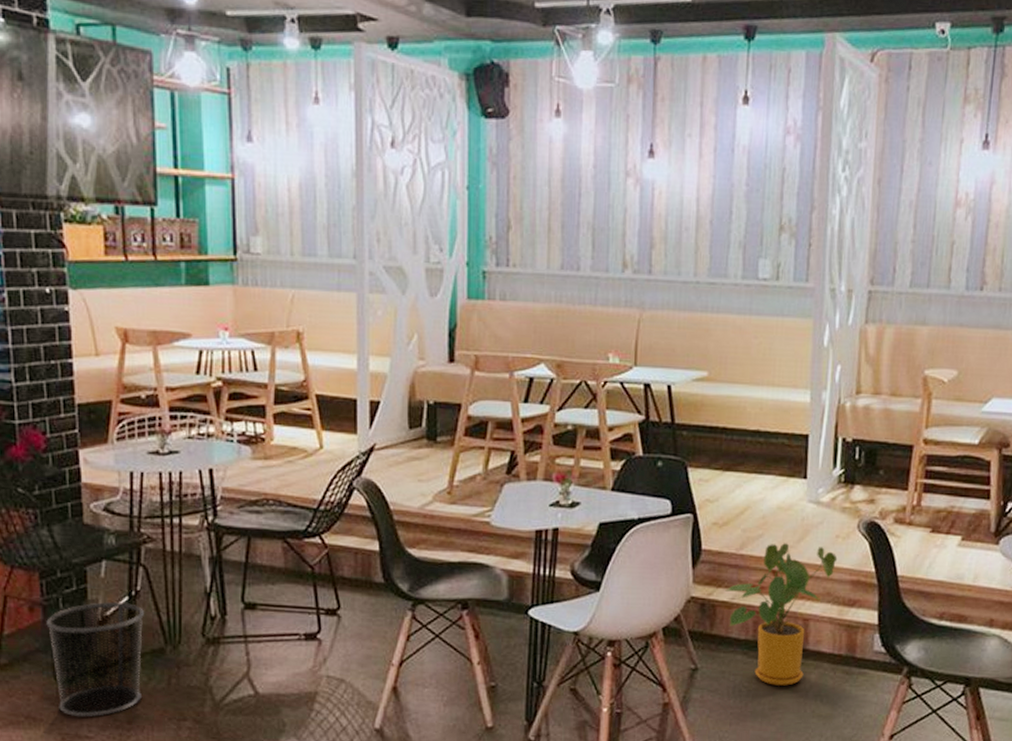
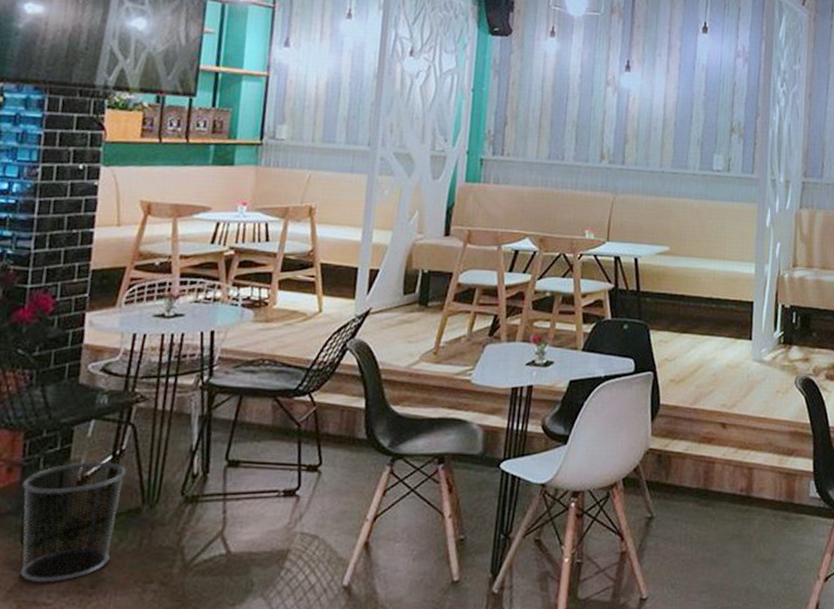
house plant: present [725,543,838,686] -> none [680,398,778,532]

